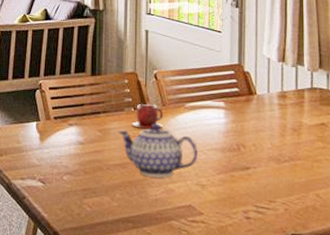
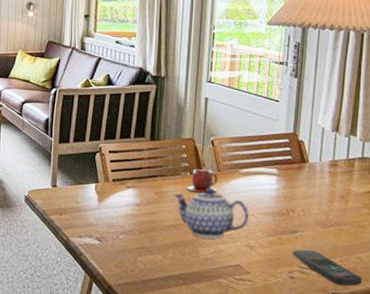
remote control: none [246,187,323,226] -> present [292,249,363,286]

